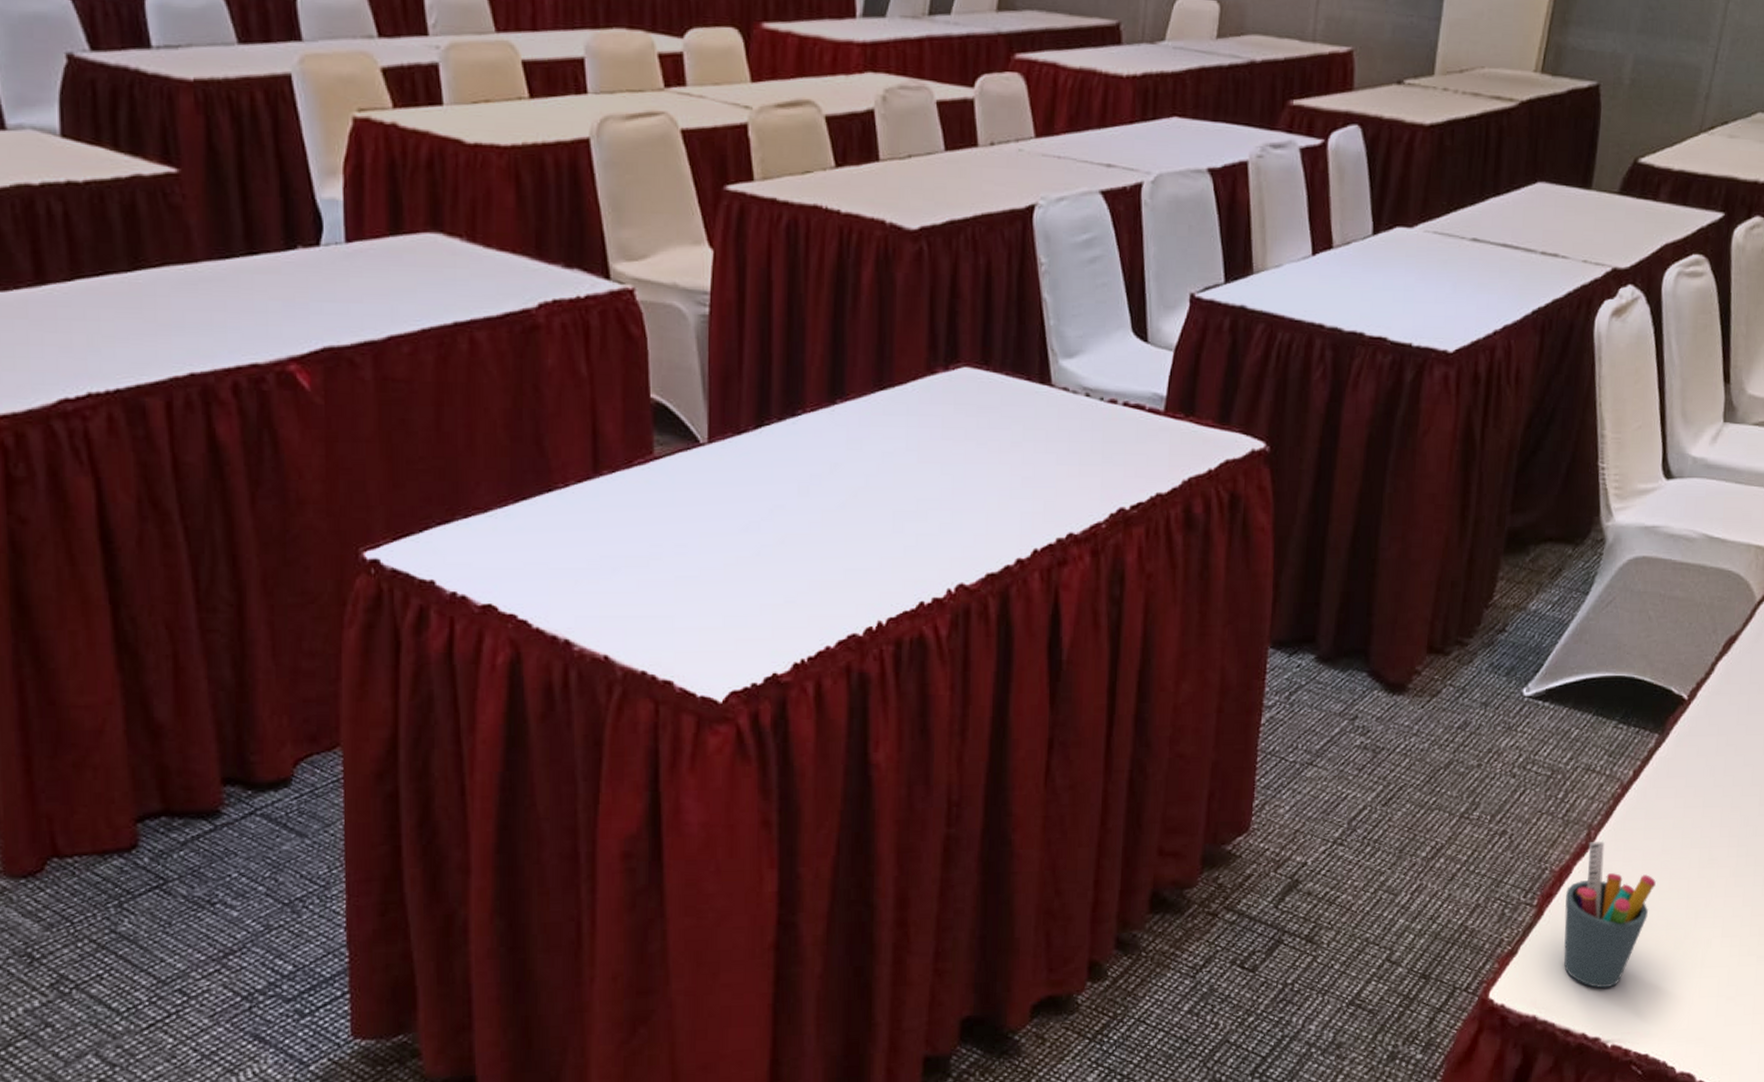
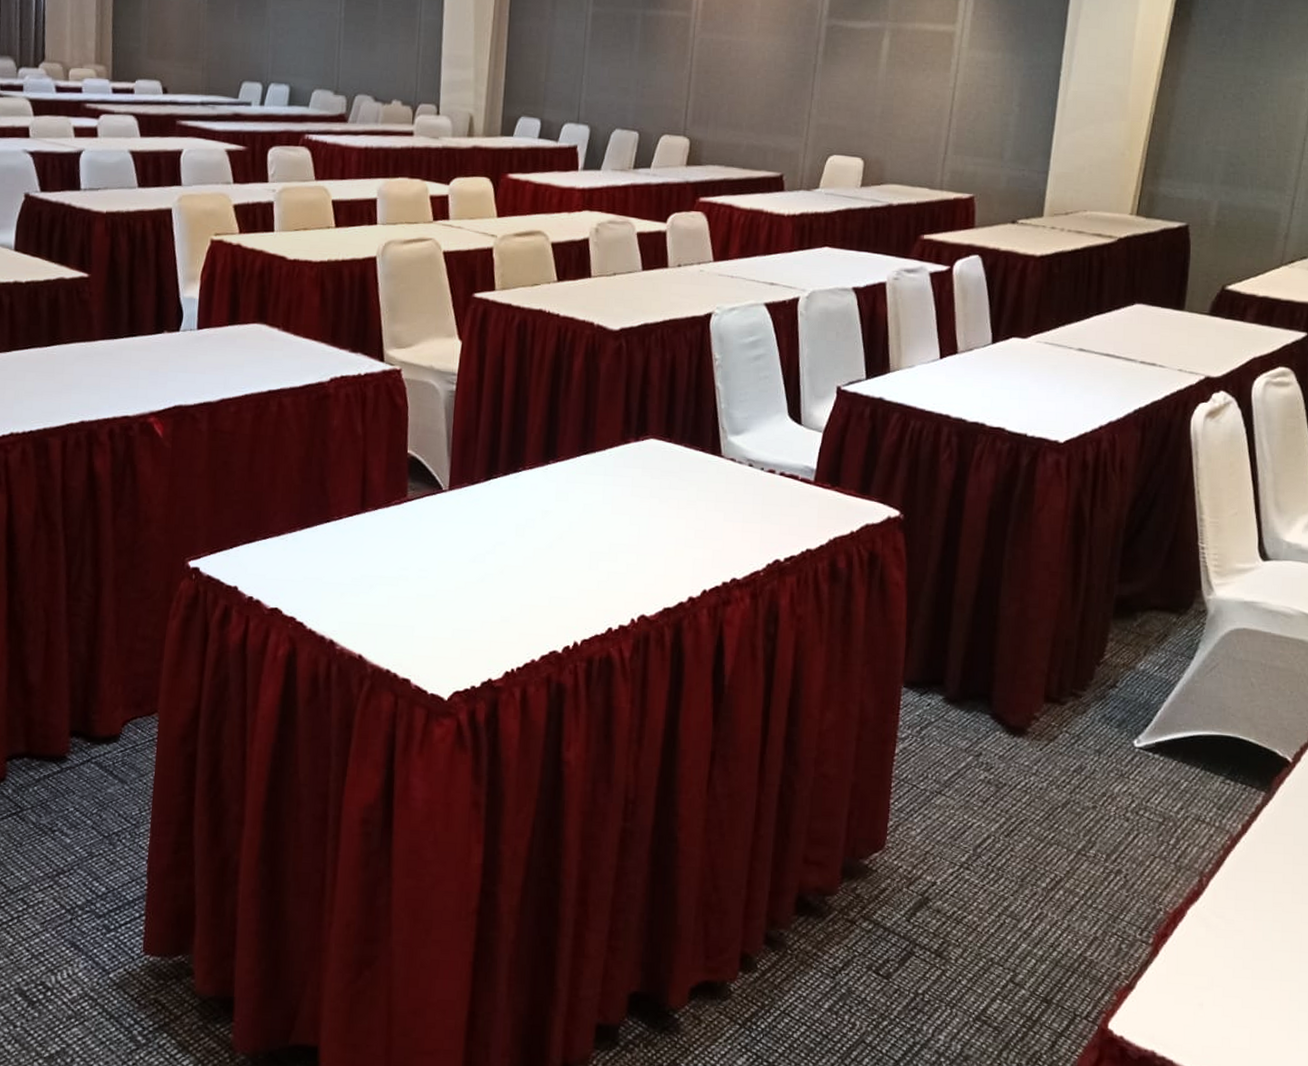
pen holder: present [1563,842,1656,988] -> none [1179,888,1268,1031]

